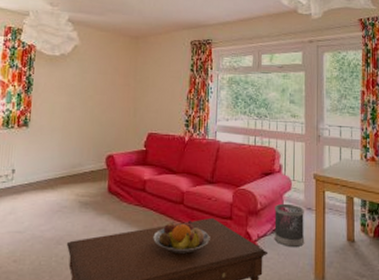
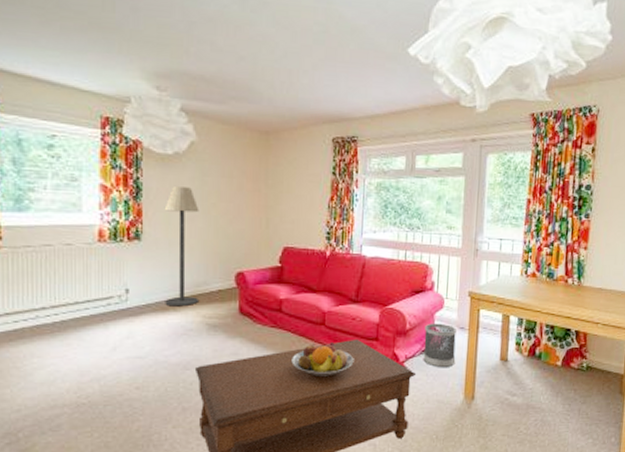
floor lamp: none [44,82,79,186] -> present [164,187,199,307]

